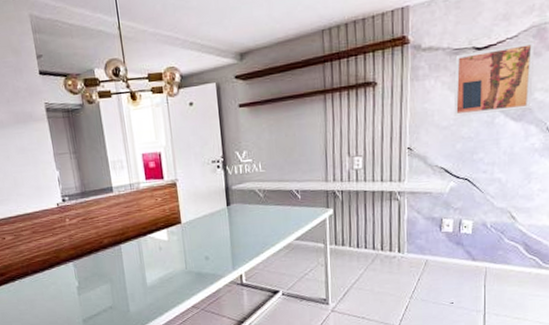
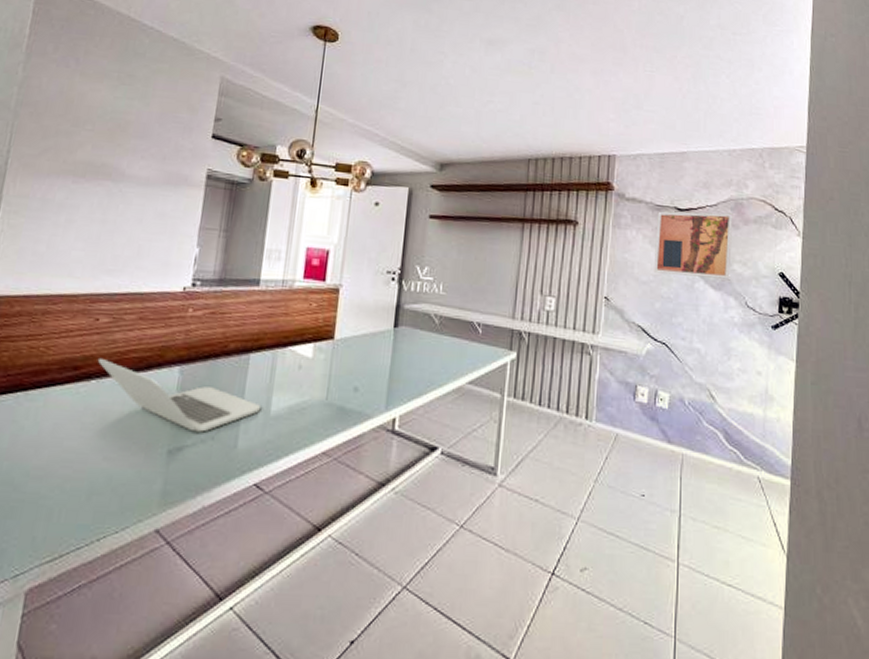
laptop: none [14,265,139,305] -> present [97,357,260,432]

